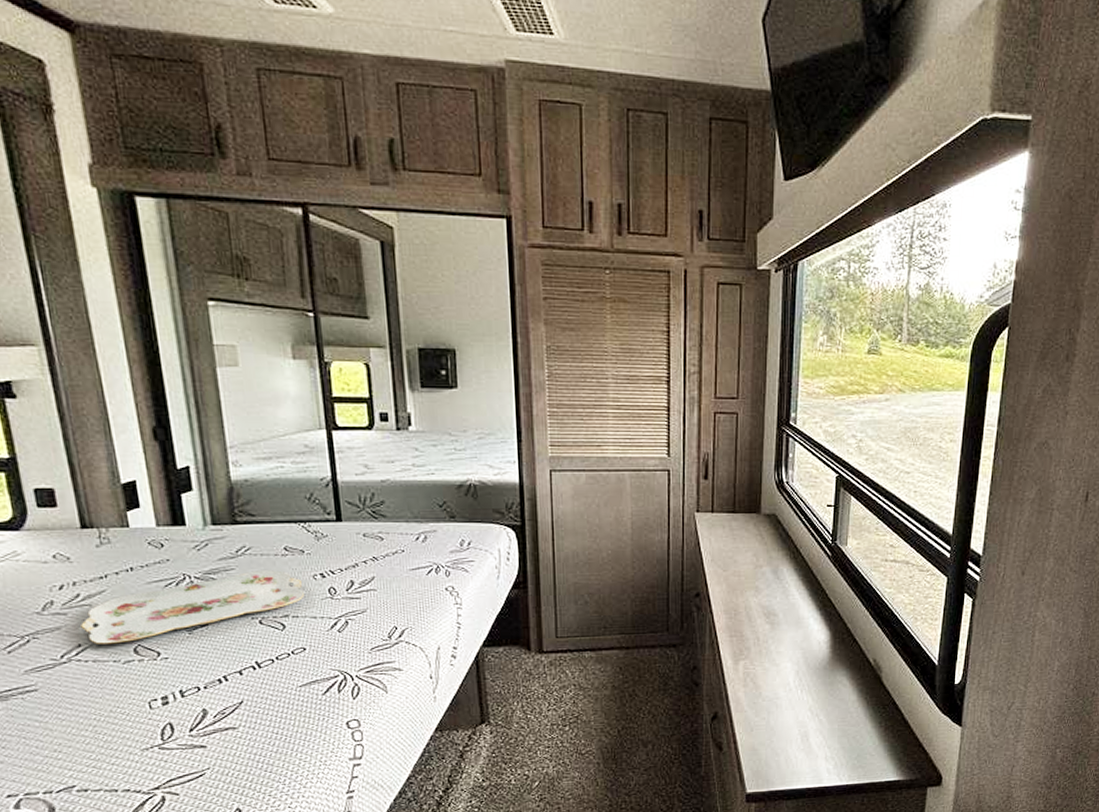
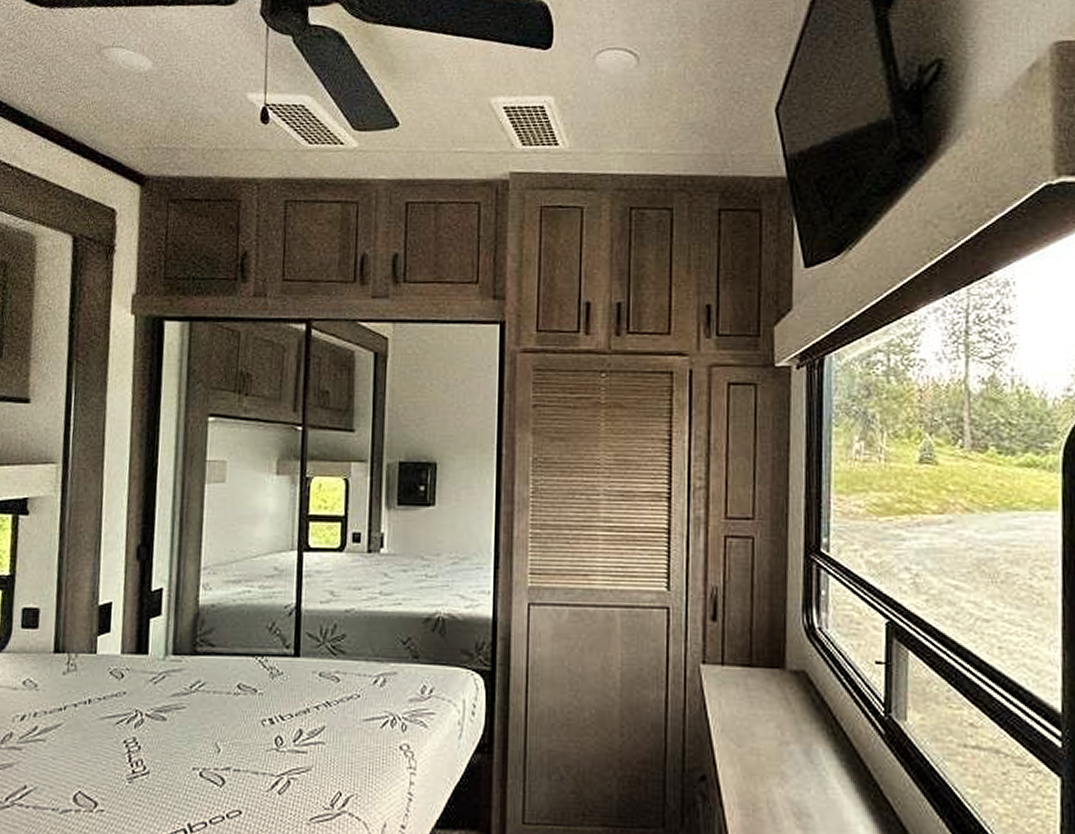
serving tray: present [81,570,304,644] -> none [31,711,250,788]

